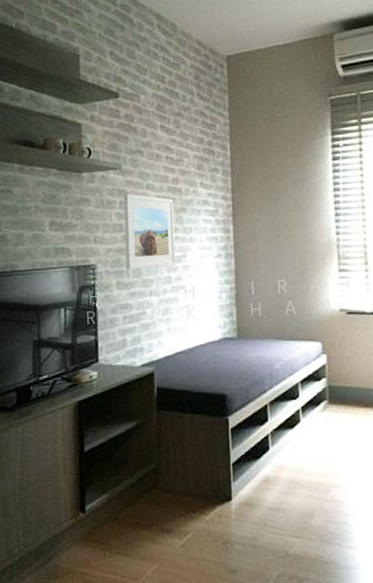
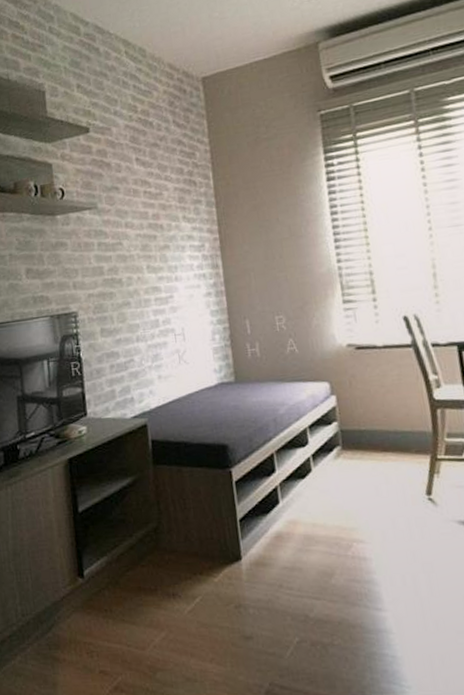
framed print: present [123,193,176,270] -> none [102,233,163,316]

